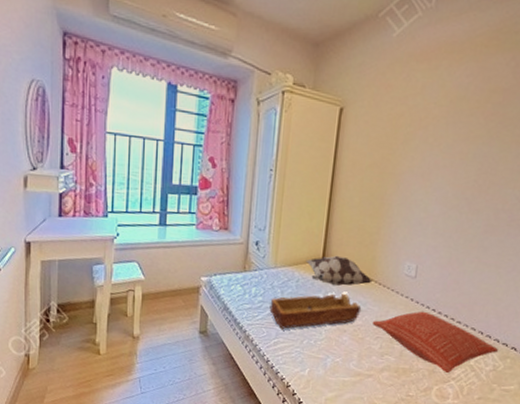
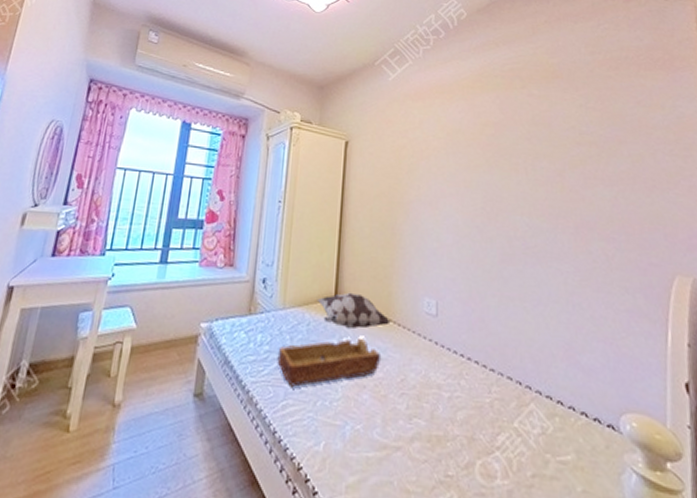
pillow: present [373,311,499,374] -> none [396,357,544,441]

